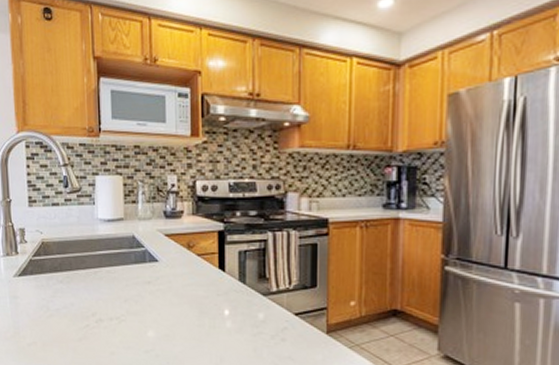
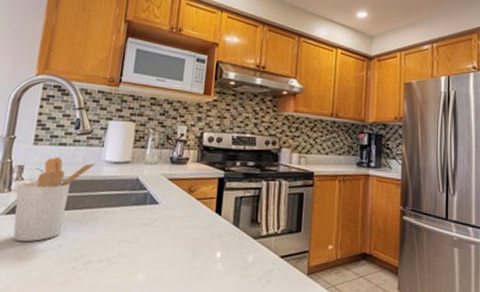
utensil holder: none [22,218,91,302] -> present [13,157,97,242]

